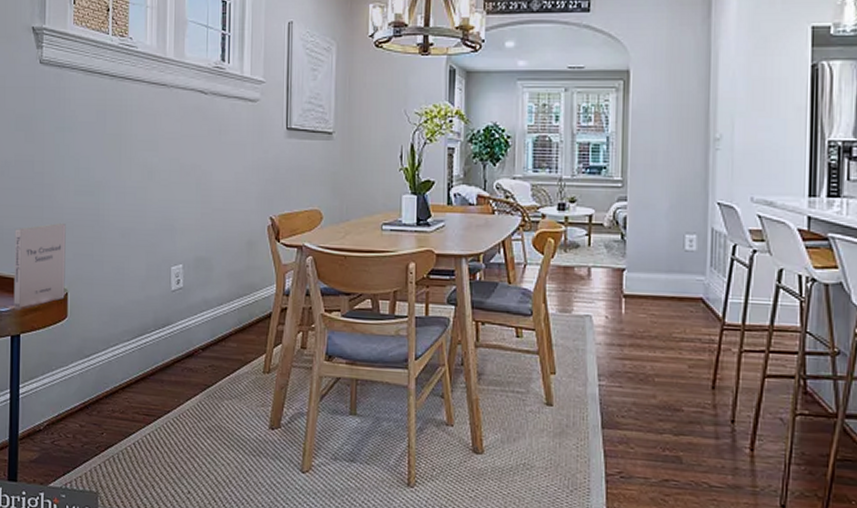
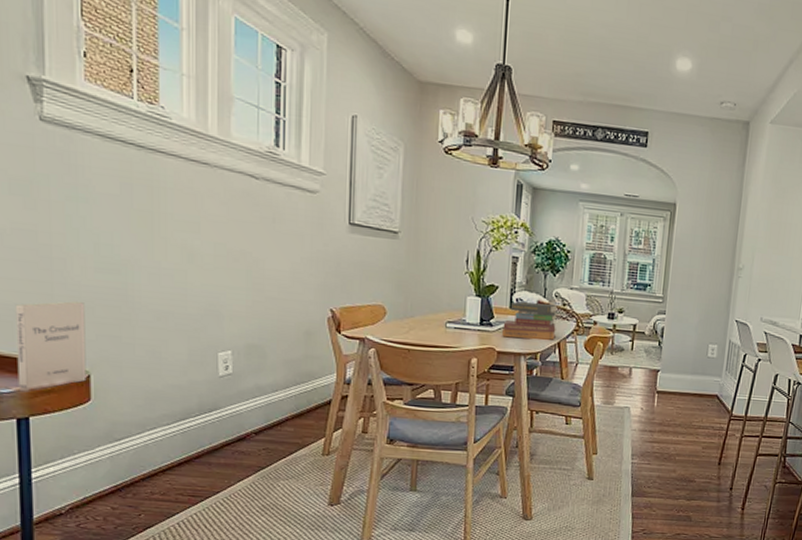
books: none [441,196,500,239] -> present [502,301,558,340]

